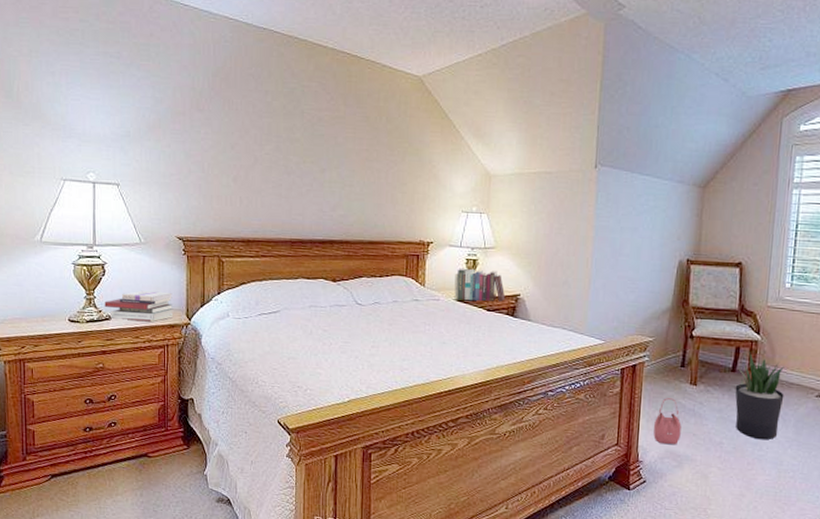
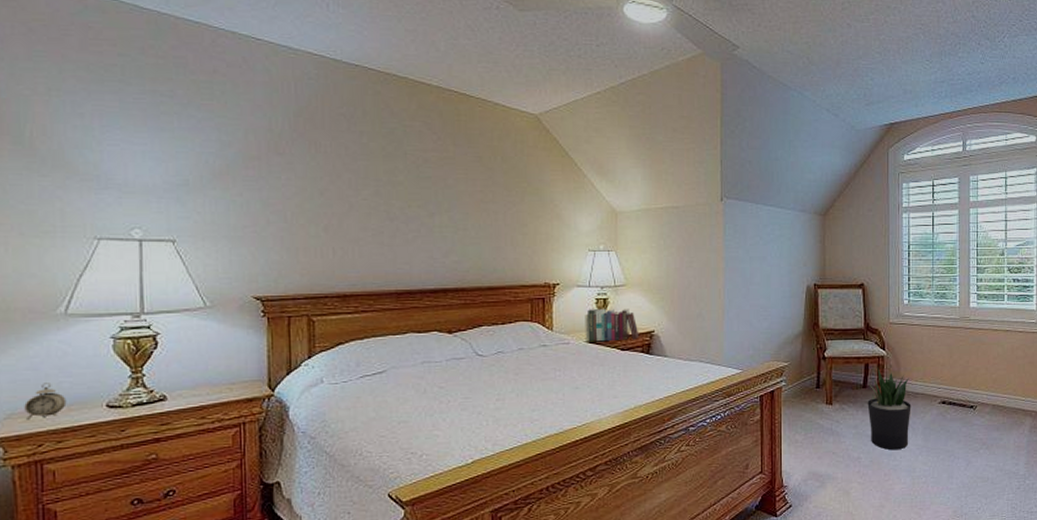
alarm clock: none [13,297,41,326] -> present [24,383,67,420]
books: present [104,290,174,322] -> none [157,361,252,399]
handbag: present [653,398,682,445] -> none [796,420,821,466]

